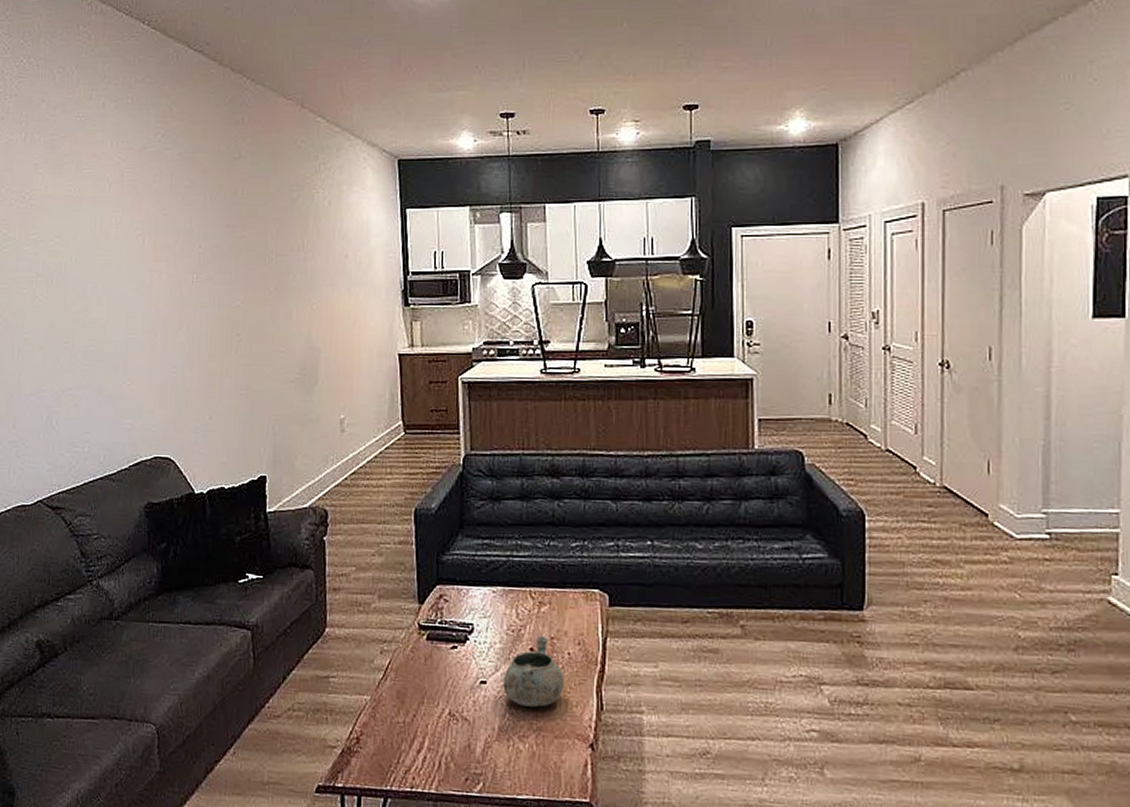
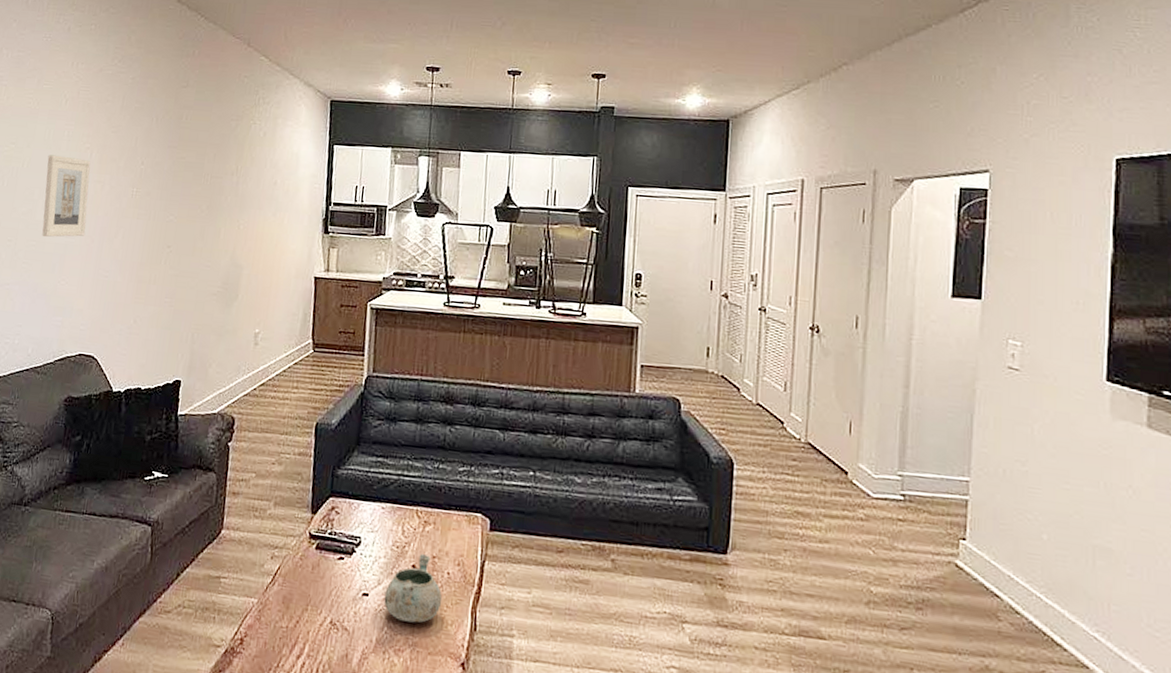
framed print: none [97,246,147,335] -> present [42,154,91,237]

